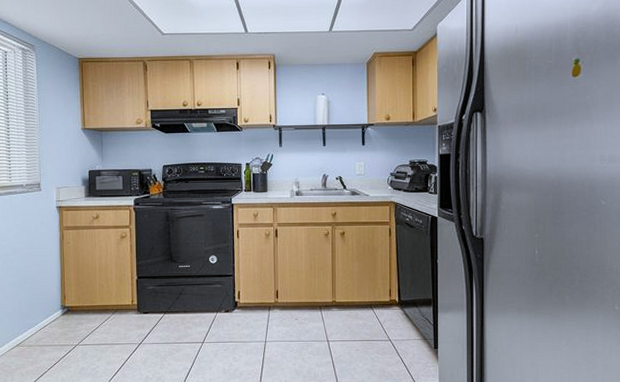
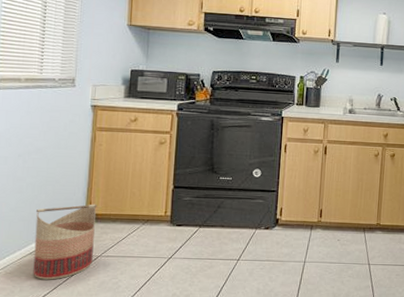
basket: none [19,297,72,369] -> present [33,204,97,280]

